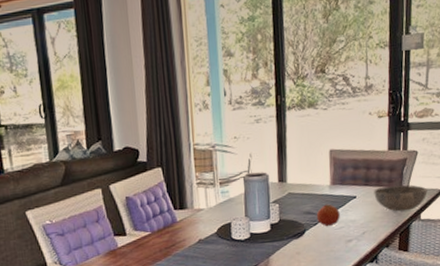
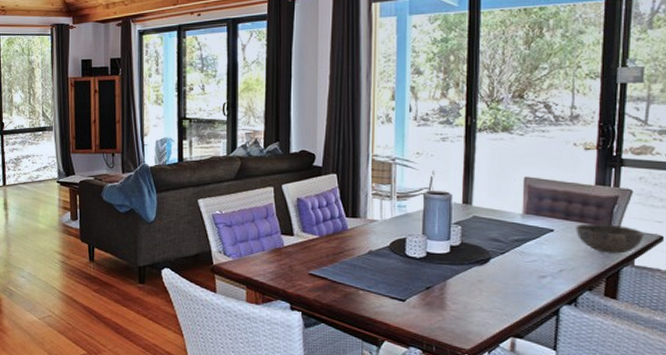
fruit: present [316,204,340,227] -> none [504,233,533,258]

